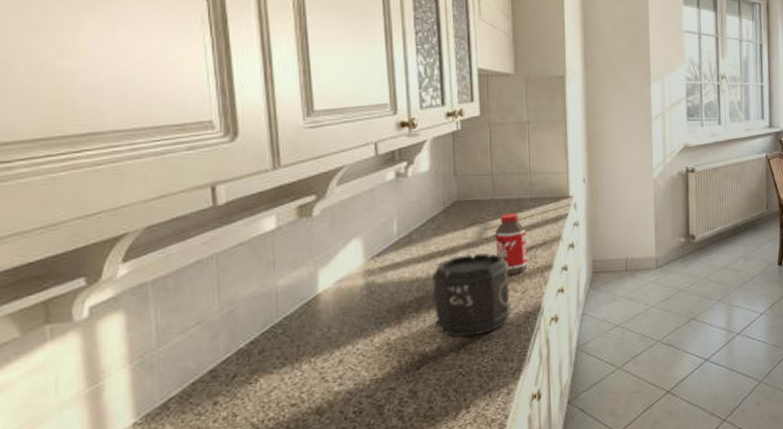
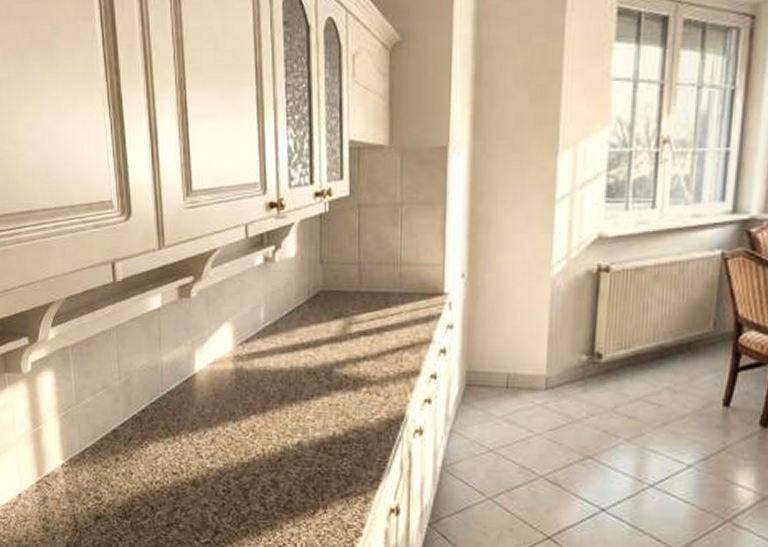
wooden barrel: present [432,252,511,337] -> none [295,349,372,437]
bottle: present [495,213,528,275] -> none [359,308,394,377]

